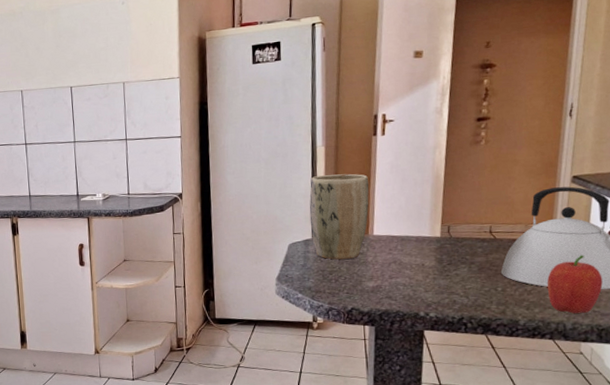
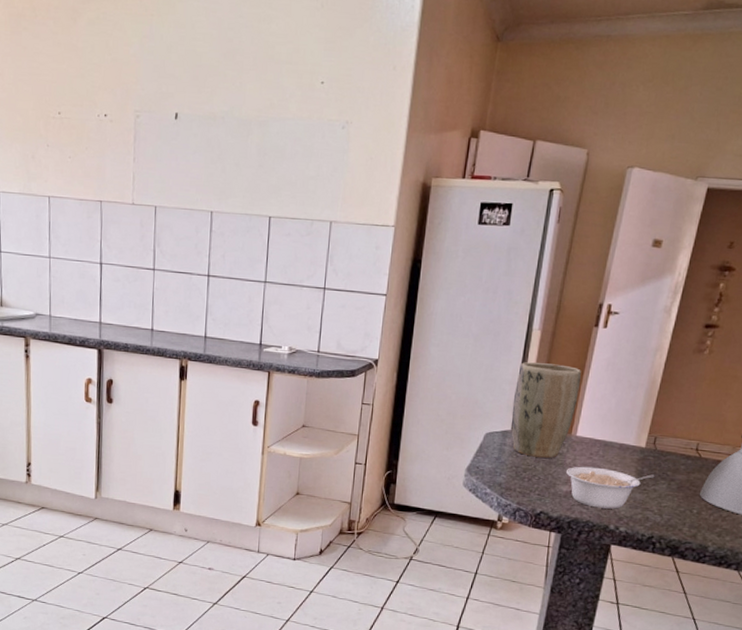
legume: none [370,260,455,298] -> present [566,466,655,509]

